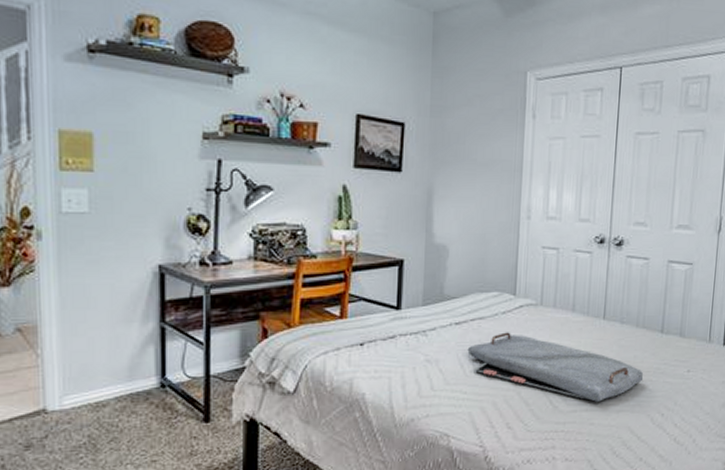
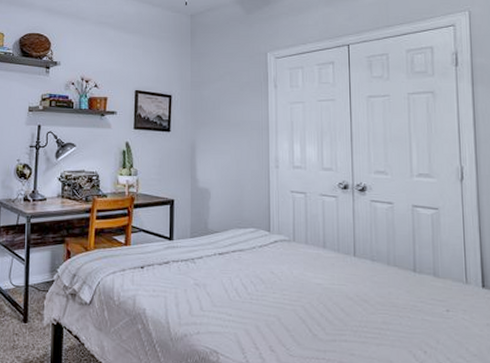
serving tray: present [467,332,644,402] -> none [230,263,401,334]

